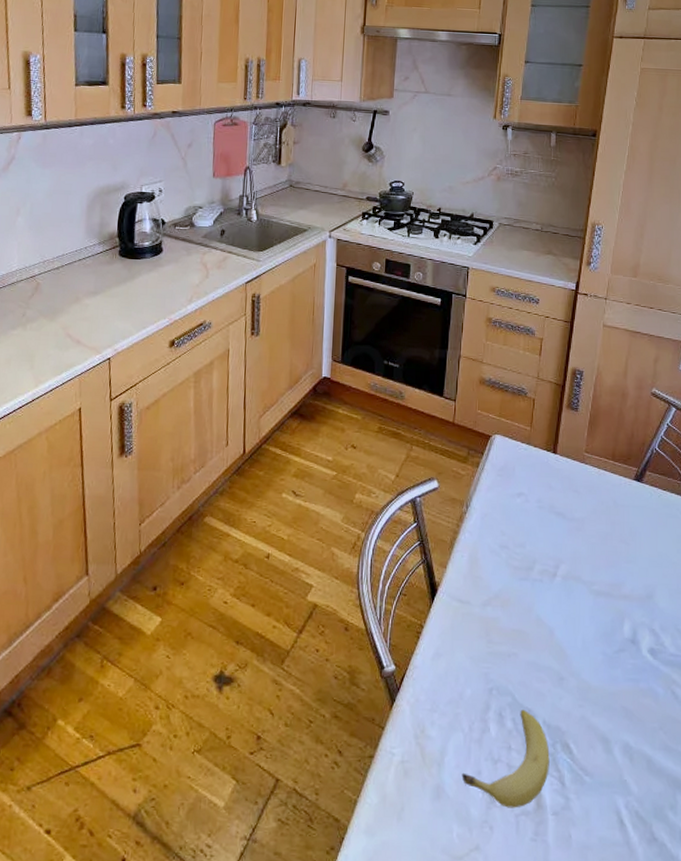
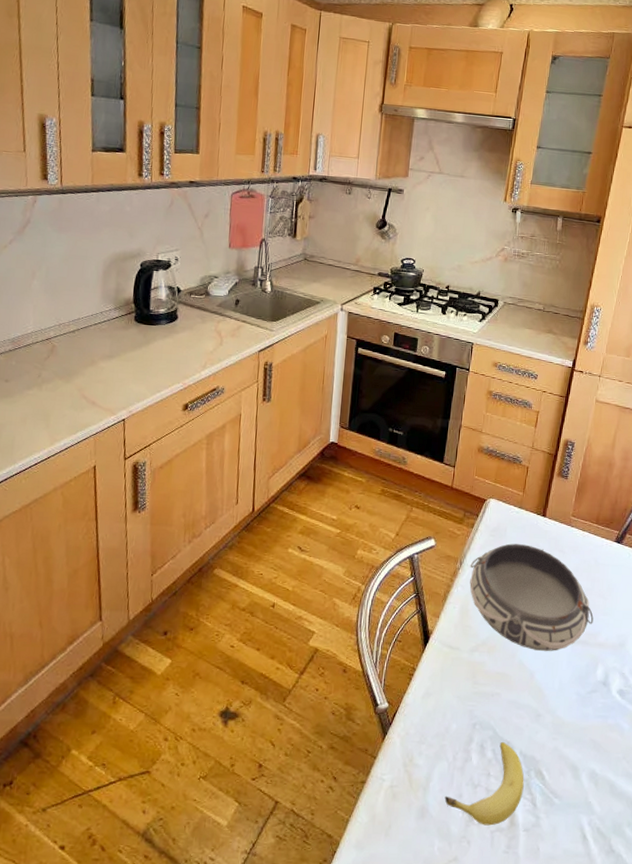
bowl: none [477,484,616,606] -> present [469,543,594,652]

